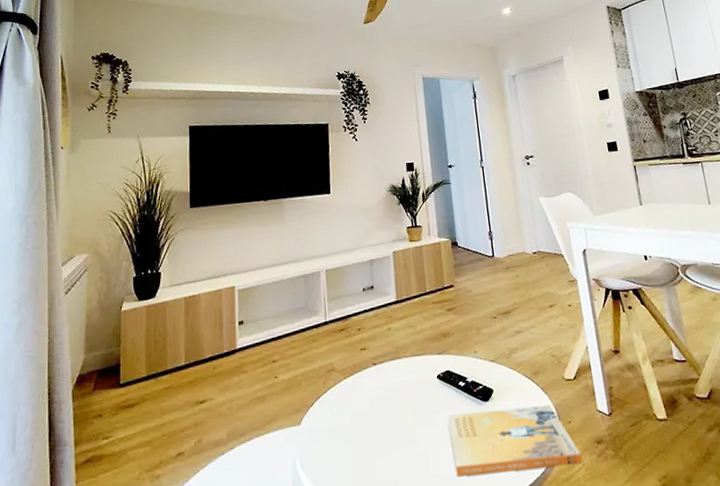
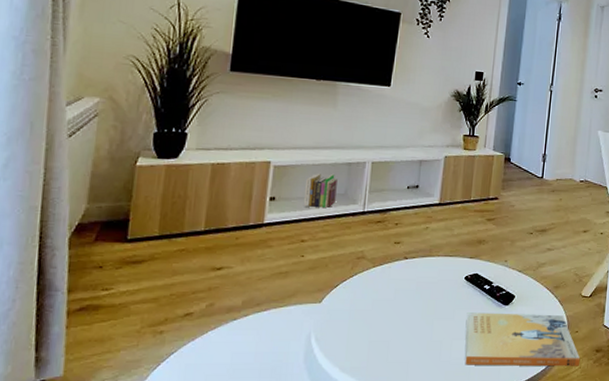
books: none [269,288,298,326] -> present [304,173,337,207]

